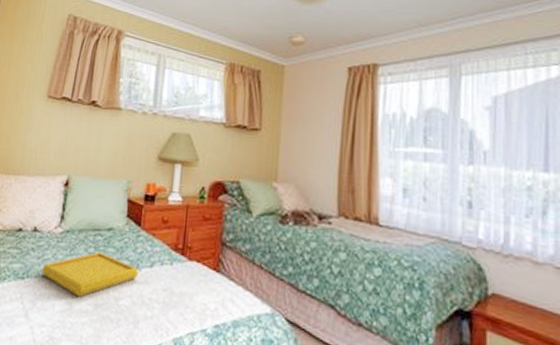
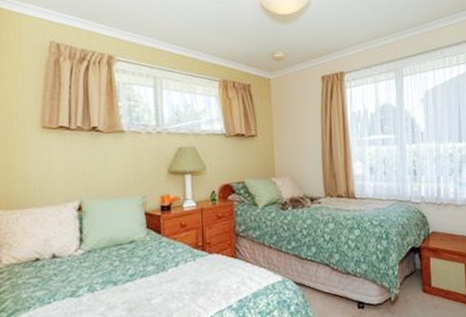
serving tray: present [41,252,139,297] -> none [68,263,166,306]

